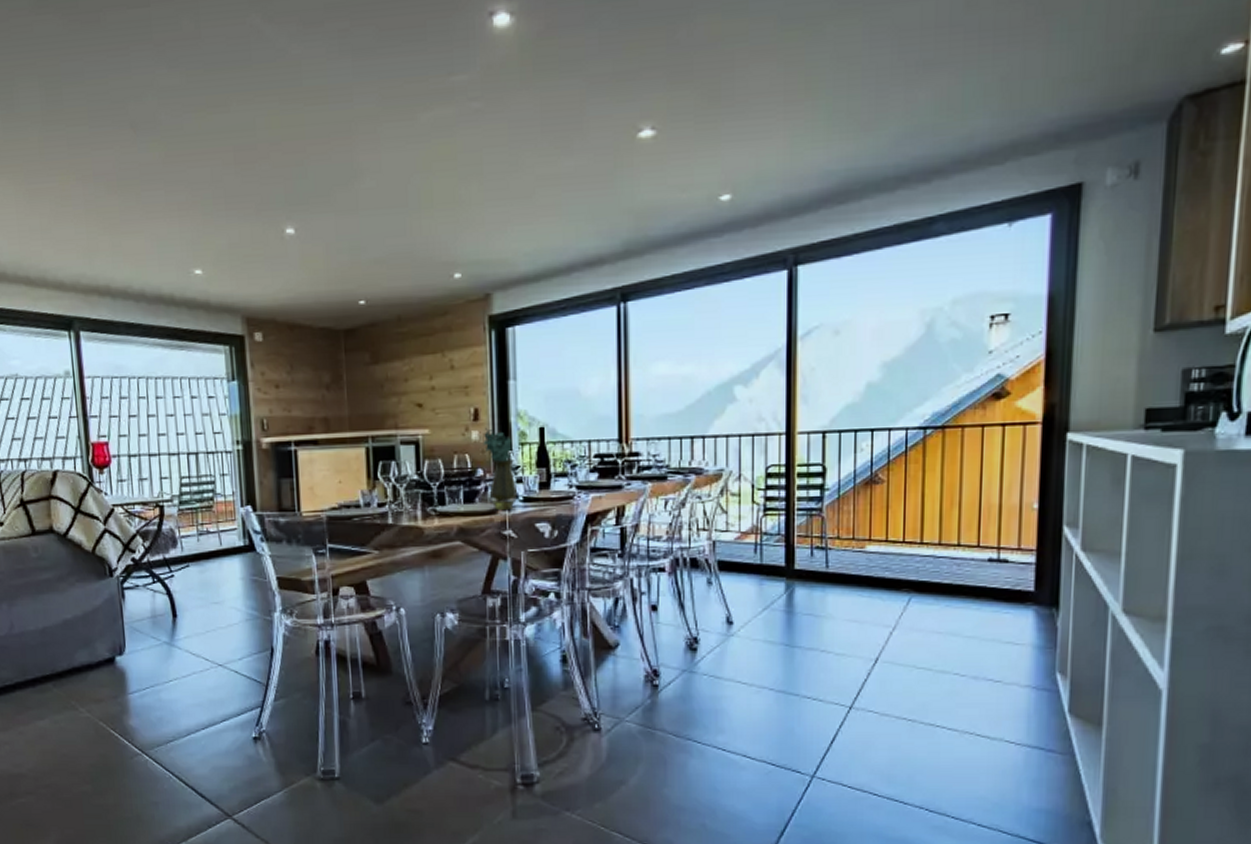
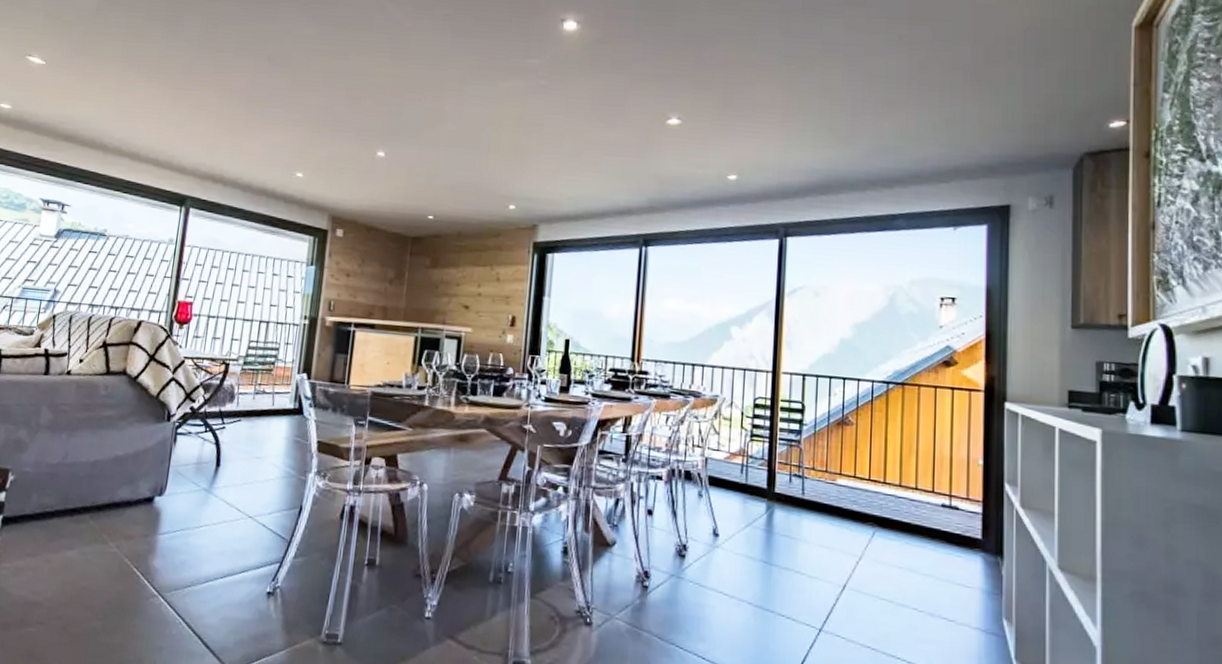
vase: present [483,427,517,510] -> none [515,333,541,407]

